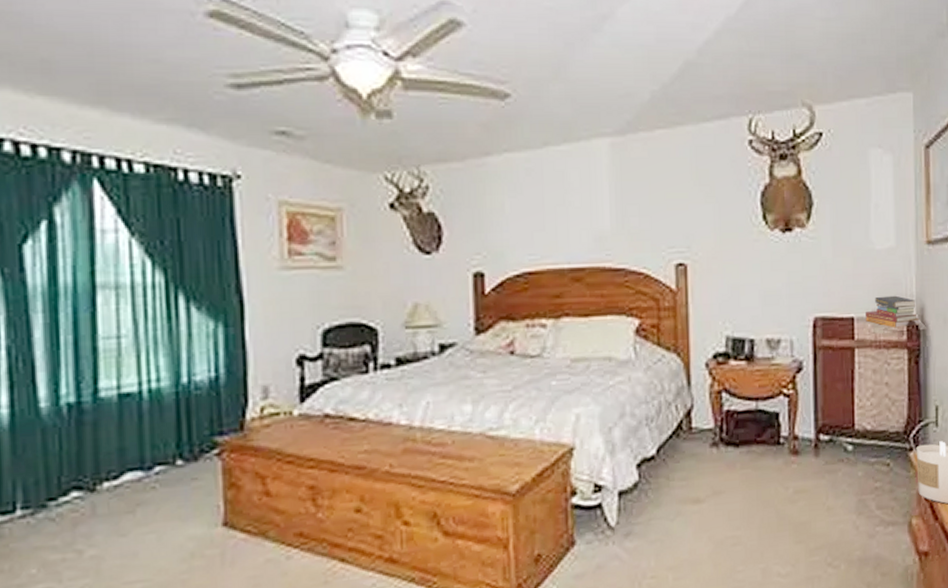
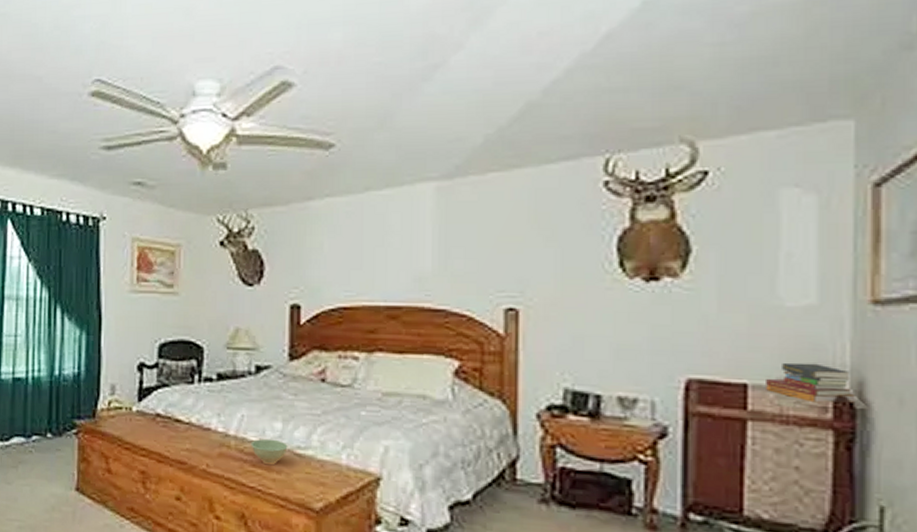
bowl: none [438,424,480,454] -> present [250,438,288,466]

